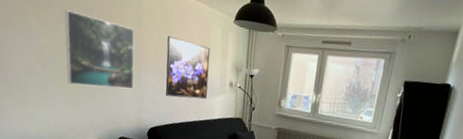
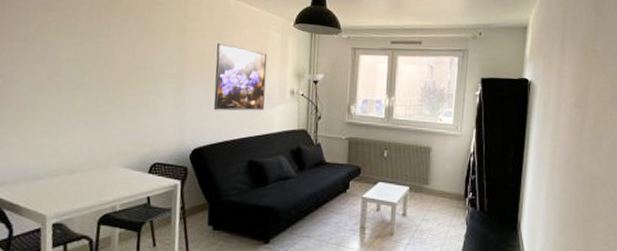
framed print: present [64,10,135,90] -> none [89,20,178,106]

